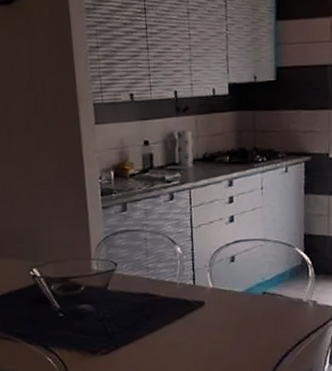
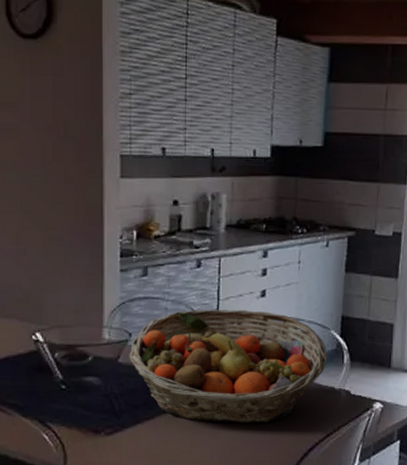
fruit basket: none [116,234,294,338] -> present [129,309,328,423]

